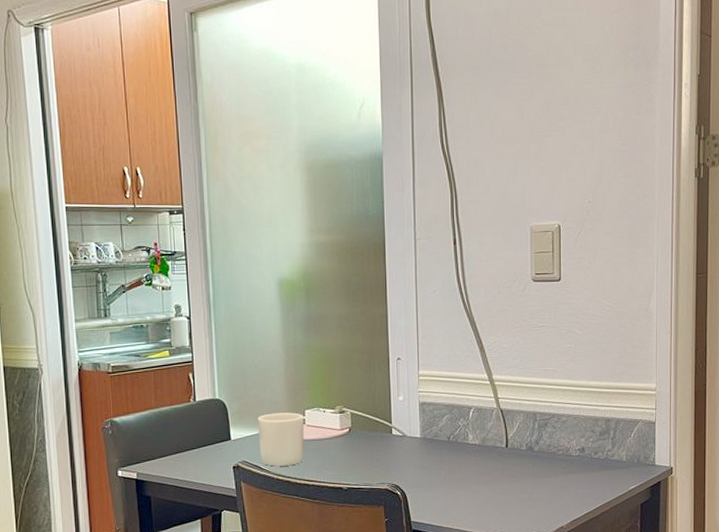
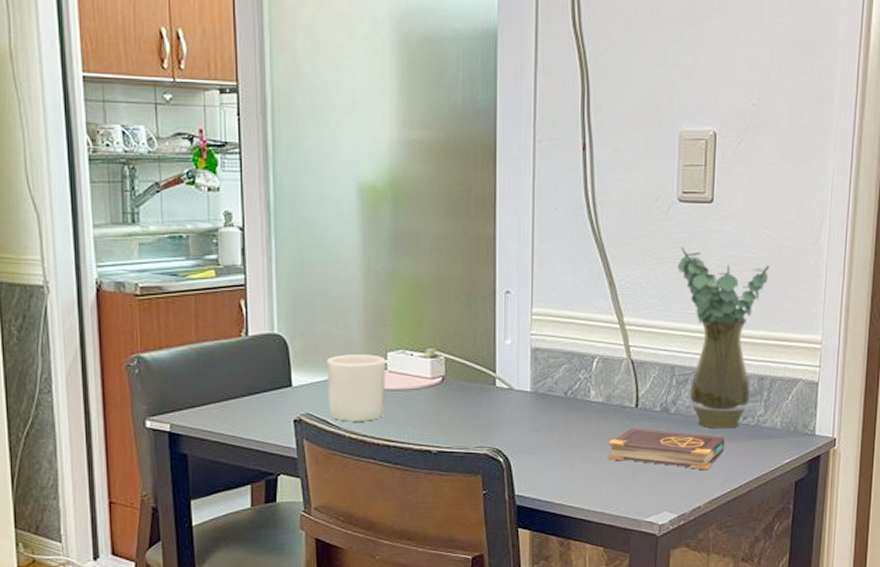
book: none [485,463,581,497] -> present [607,427,725,471]
vase: none [534,316,610,463] -> present [677,246,770,429]

